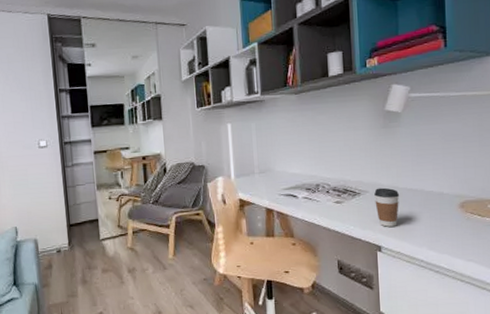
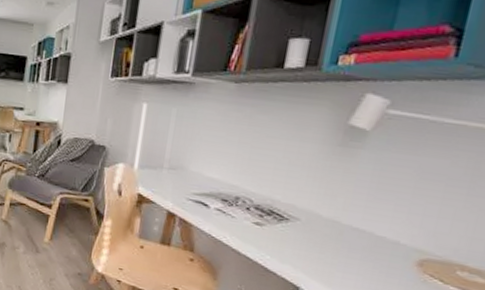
coffee cup: present [374,187,400,227] -> none [304,217,341,268]

